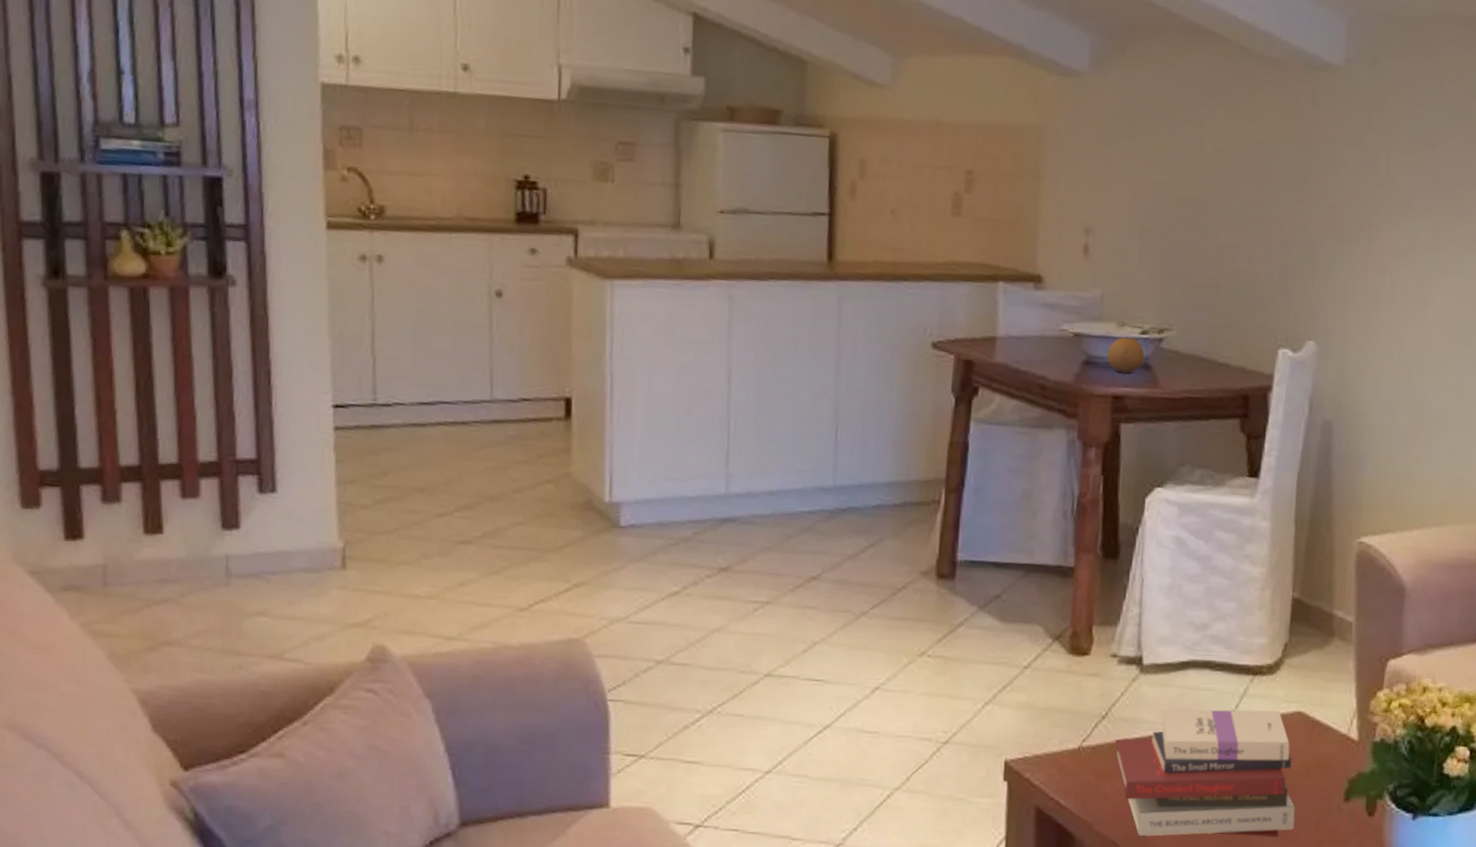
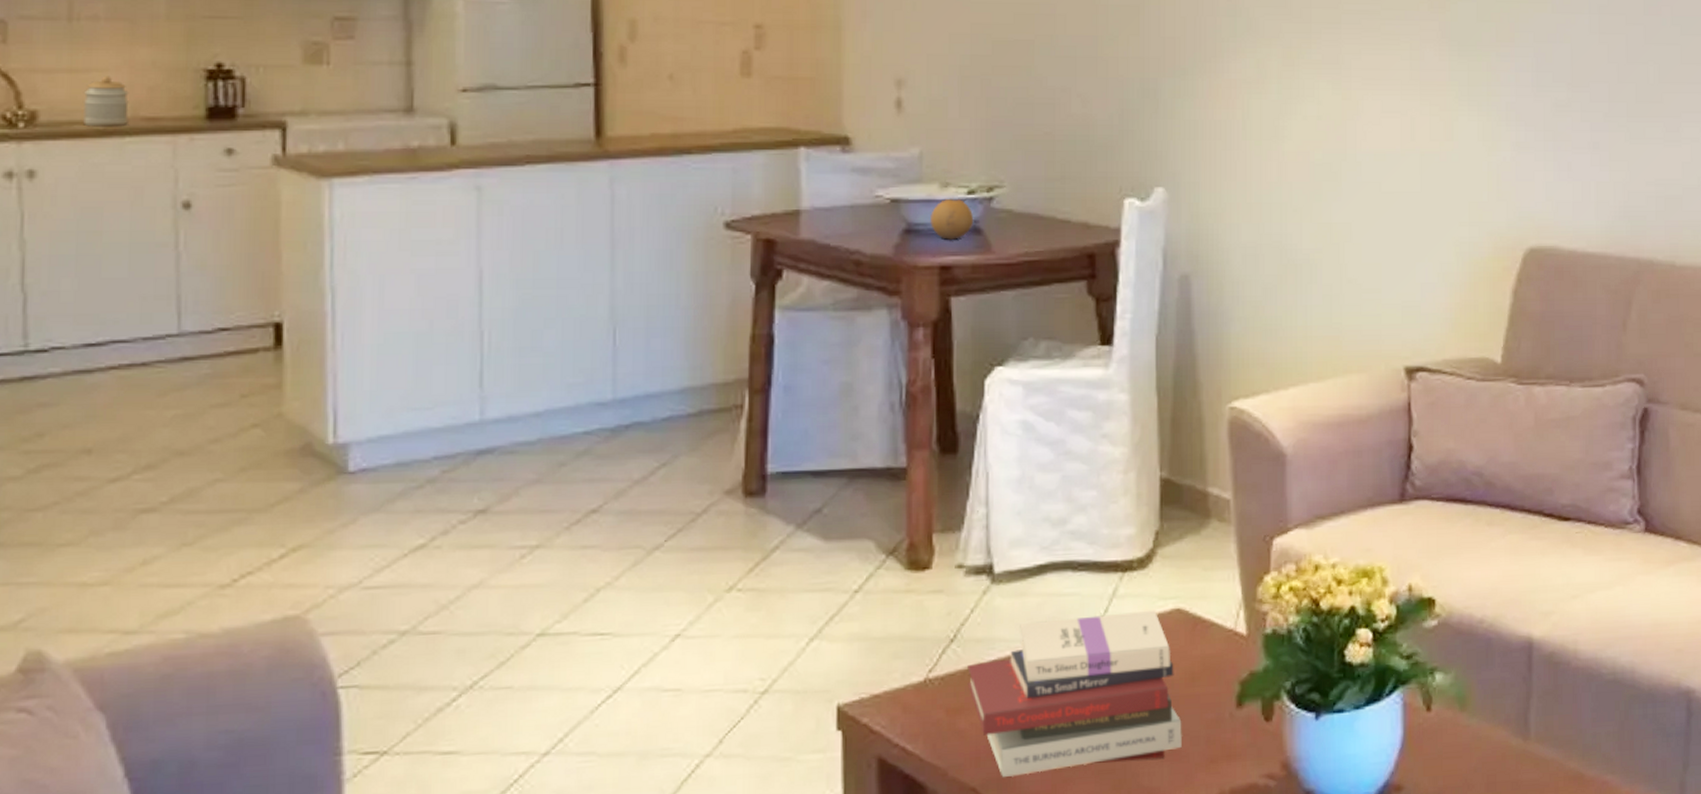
jar: none [420,180,456,224] -> present [83,76,129,127]

